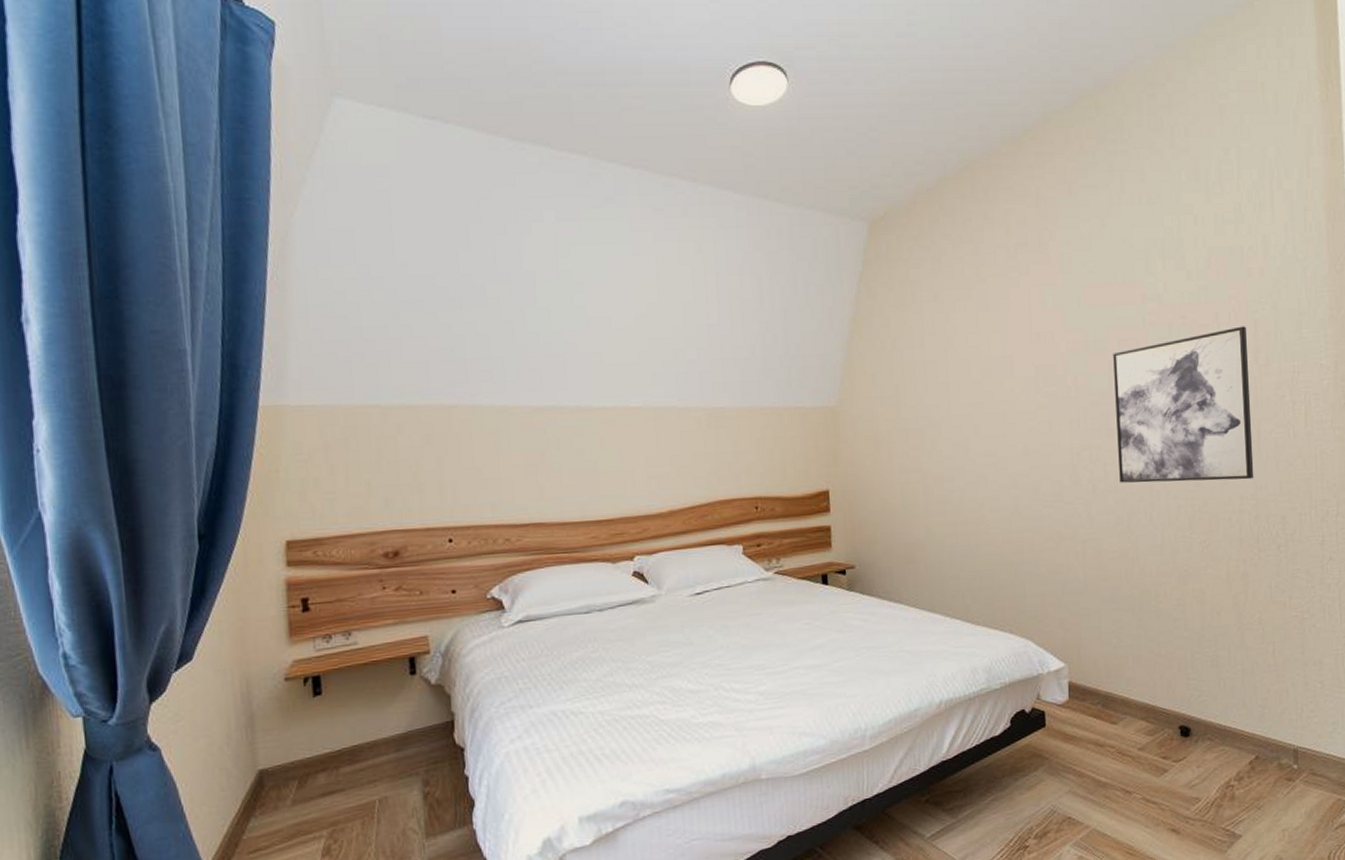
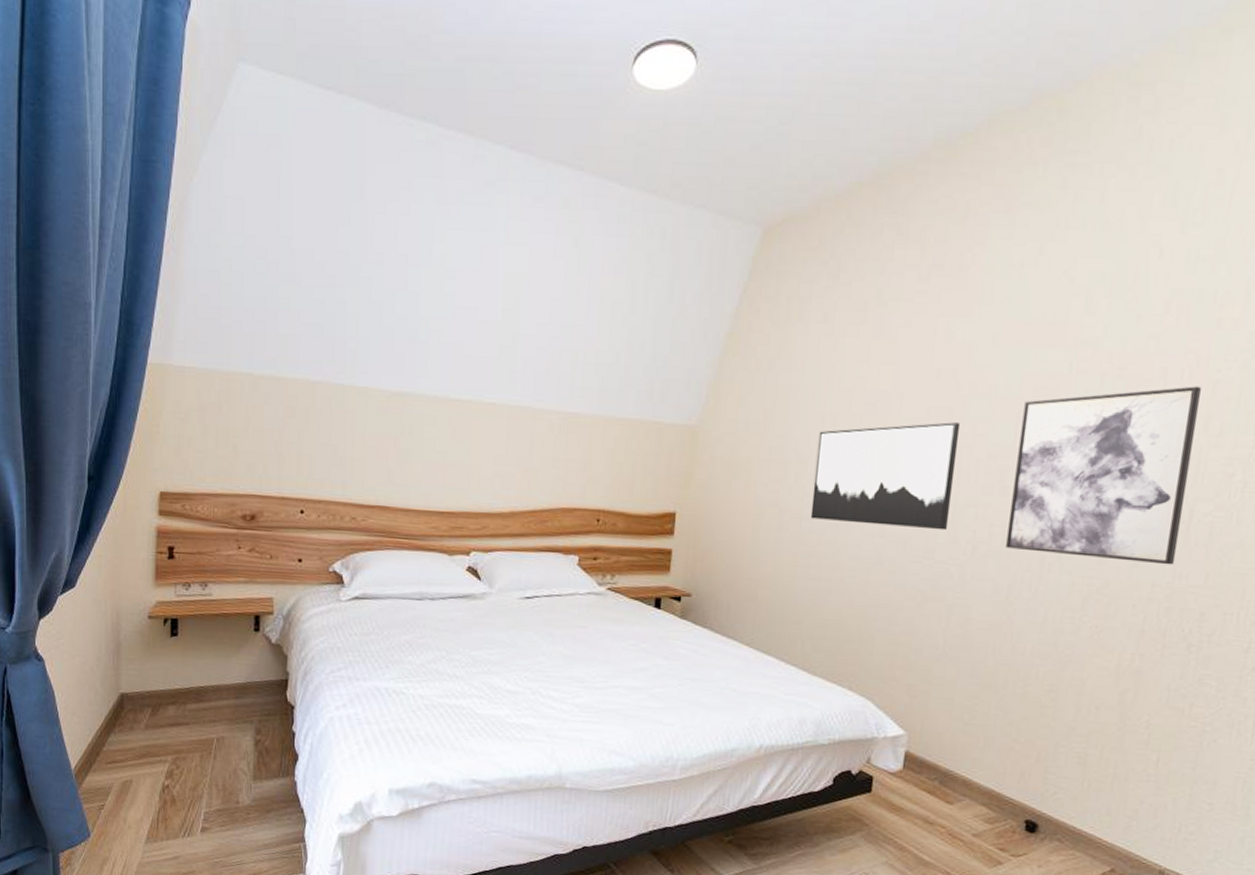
wall art: none [946,378,1070,480] -> present [810,422,961,531]

